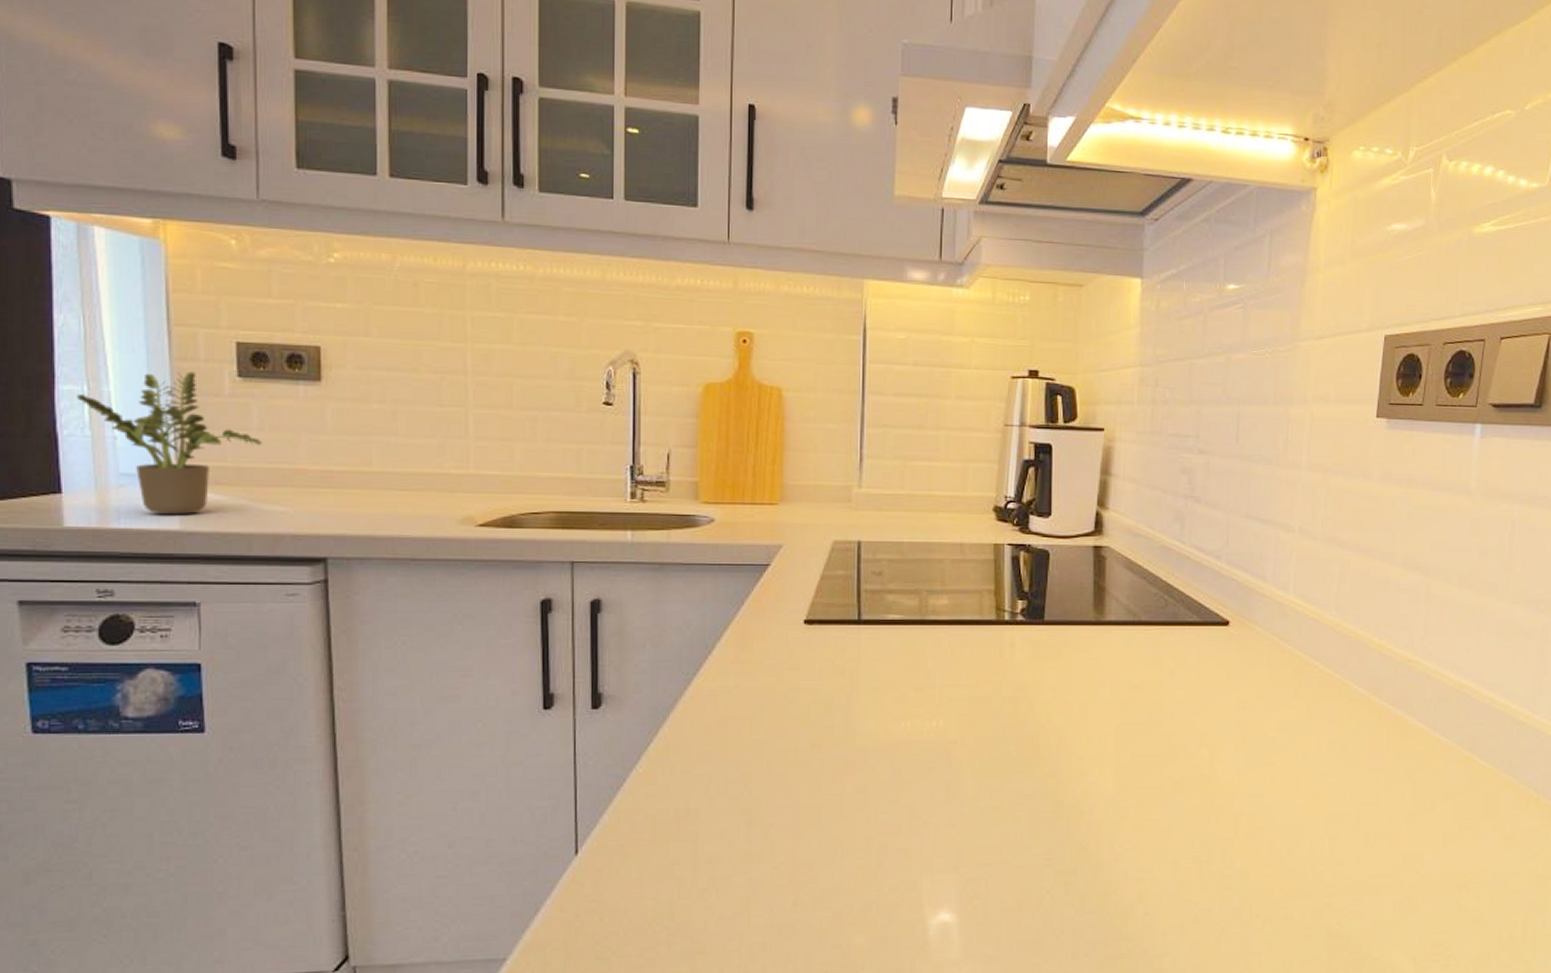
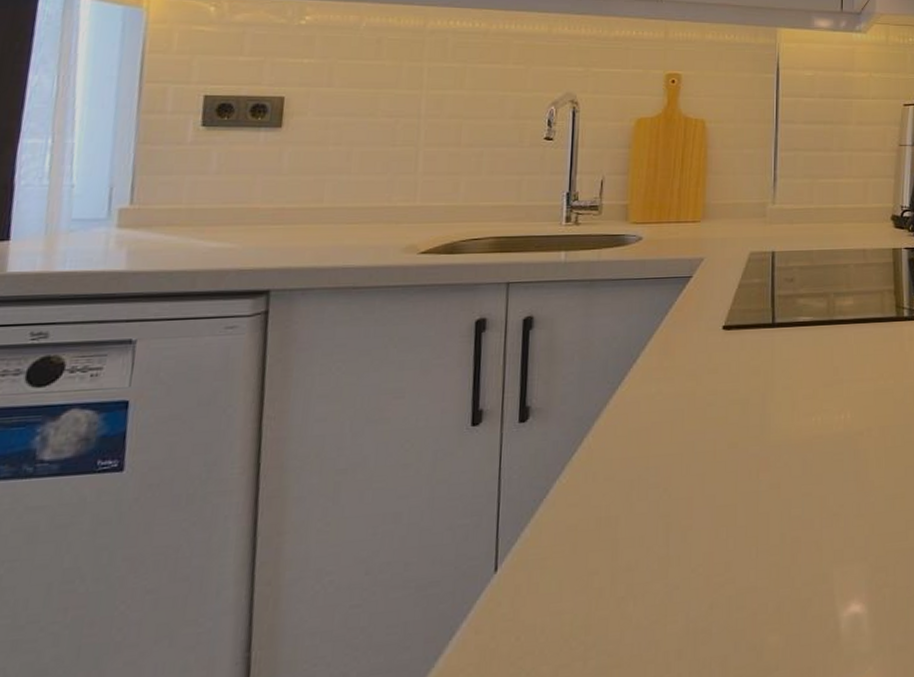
potted plant: present [76,371,263,515] -> none [39,123,219,257]

